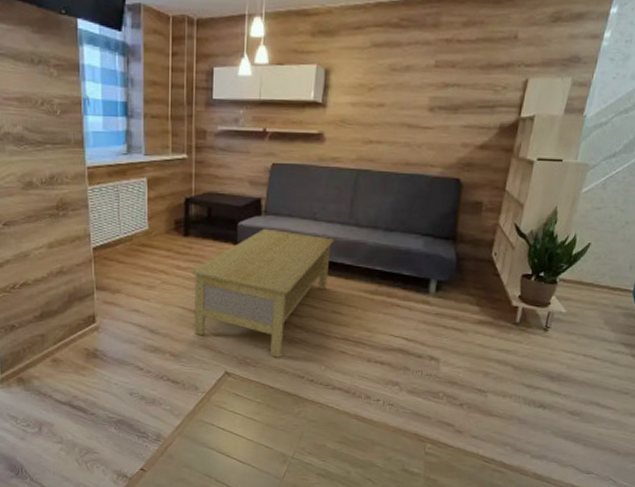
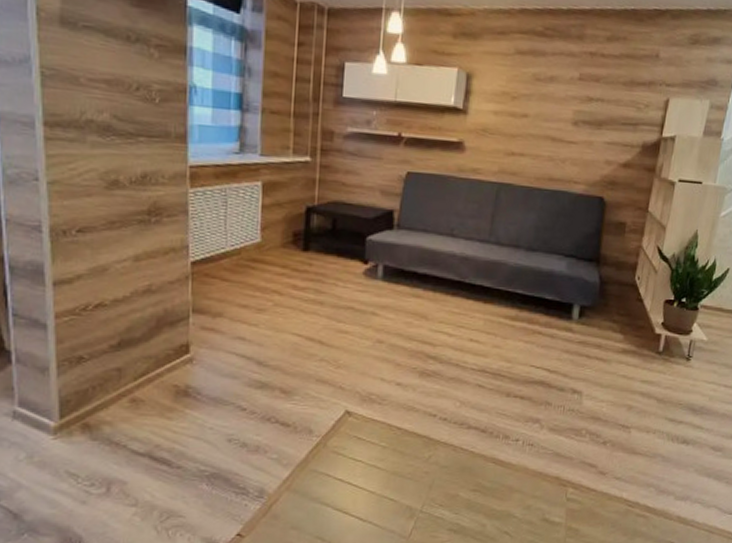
coffee table: present [191,228,334,358] -> none [309,244,473,393]

